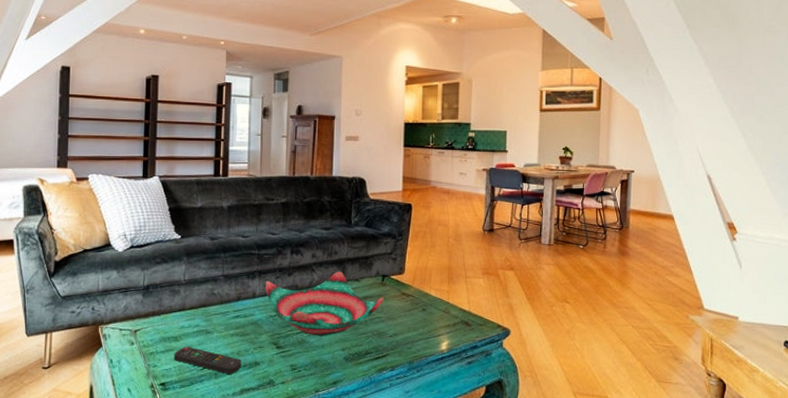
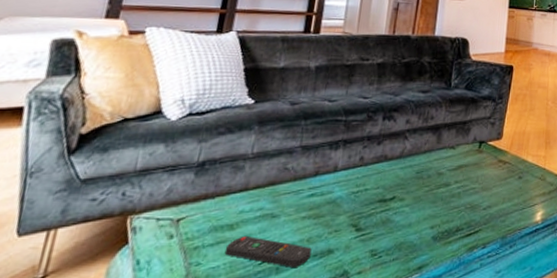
decorative bowl: present [265,271,384,337] -> none [349,138,480,214]

